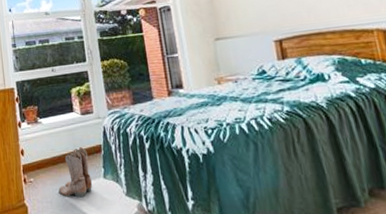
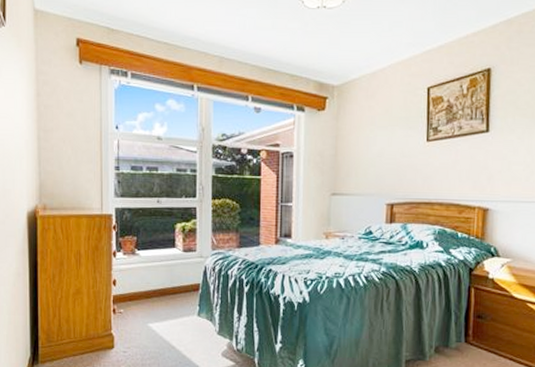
boots: present [58,146,92,198] -> none [149,283,185,332]

